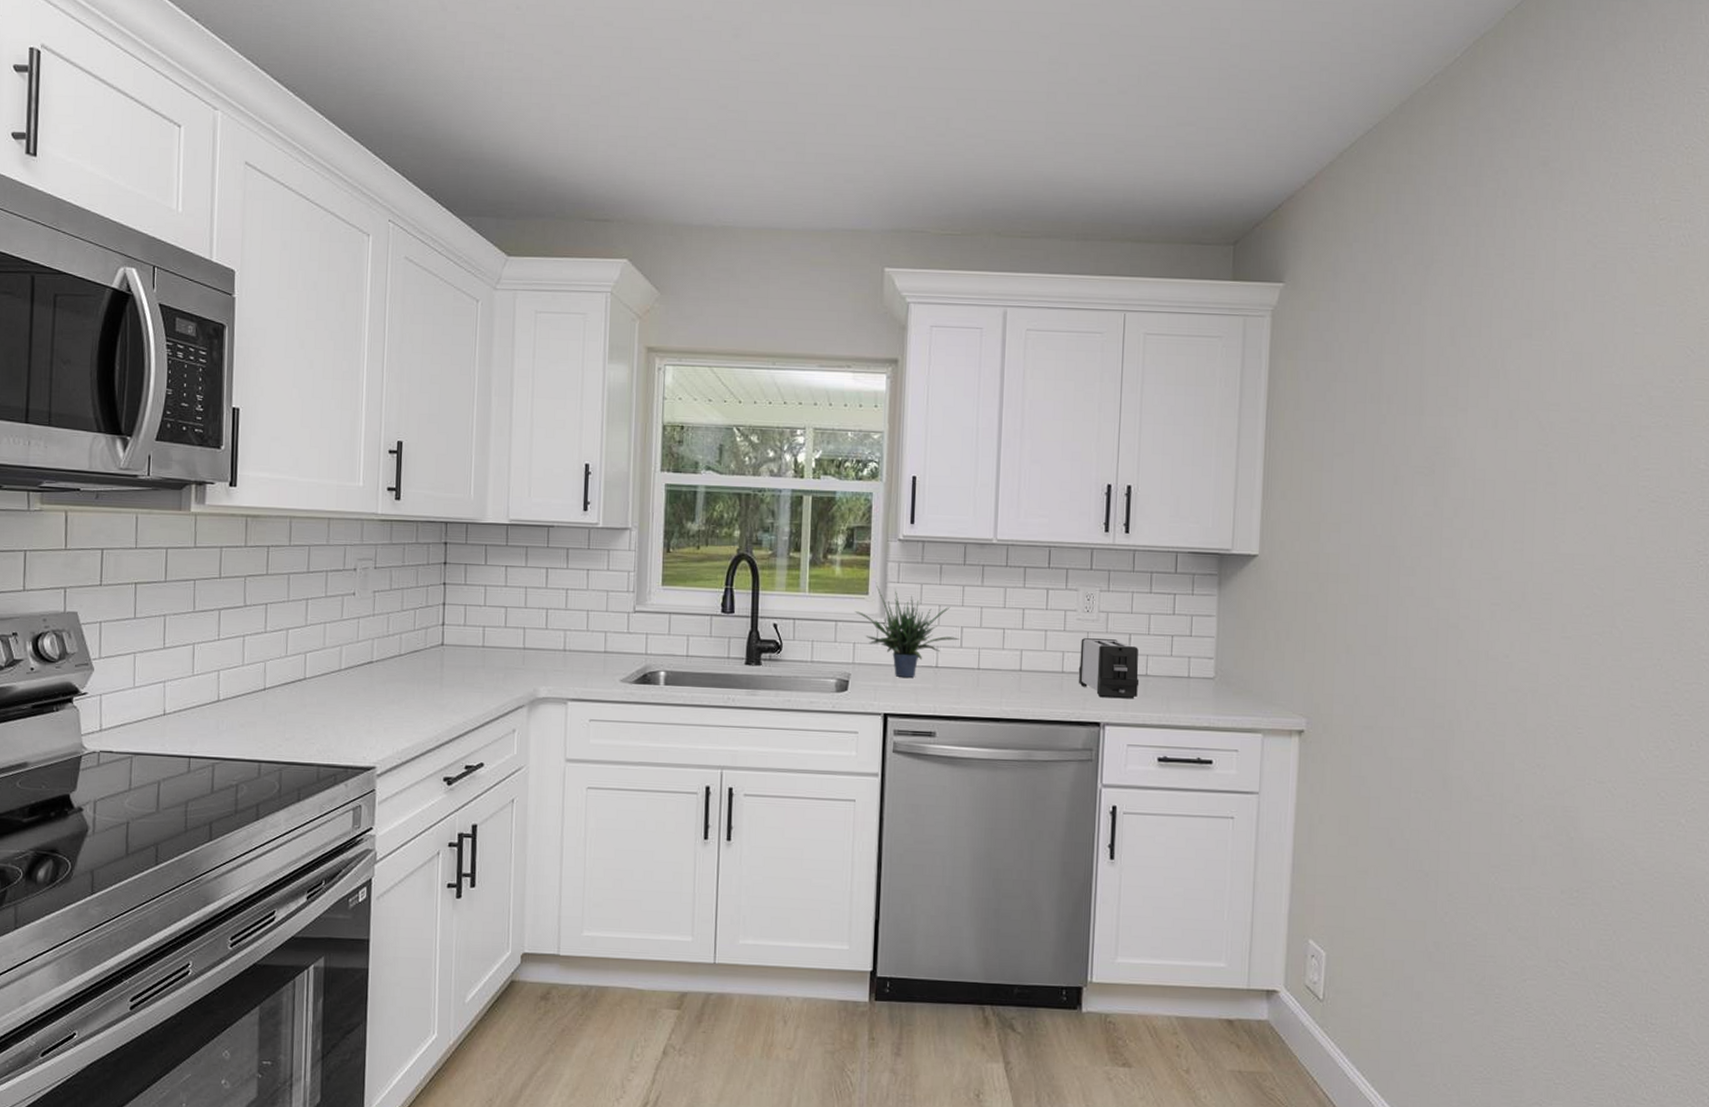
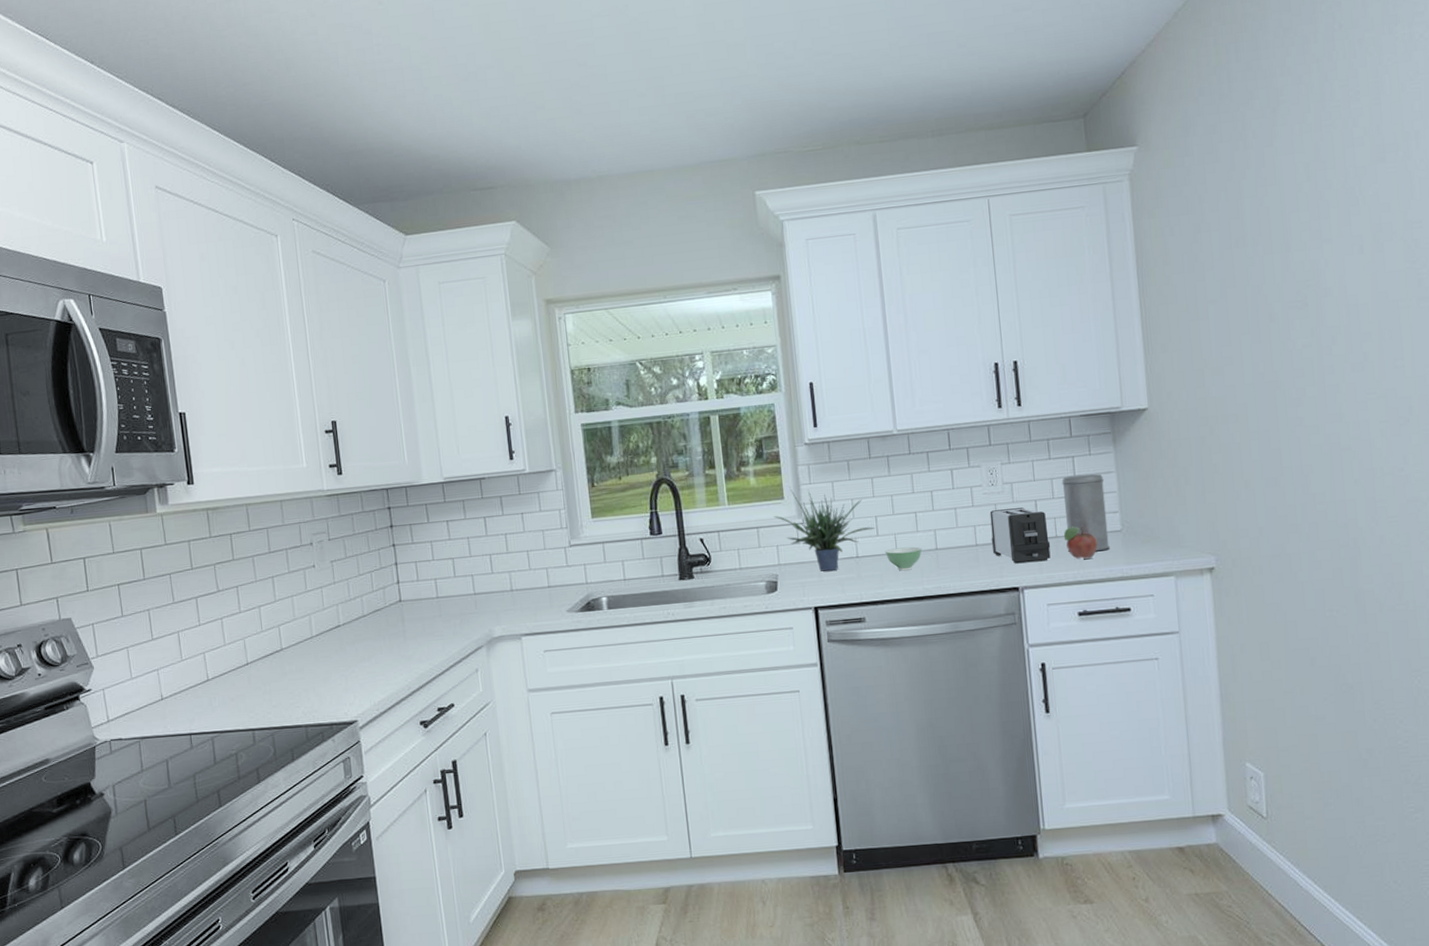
bowl: none [965,663,1005,689] -> present [884,546,922,571]
fruit: none [1154,667,1189,703] -> present [1063,526,1098,560]
canister: none [1158,613,1204,697] -> present [1062,474,1110,552]

